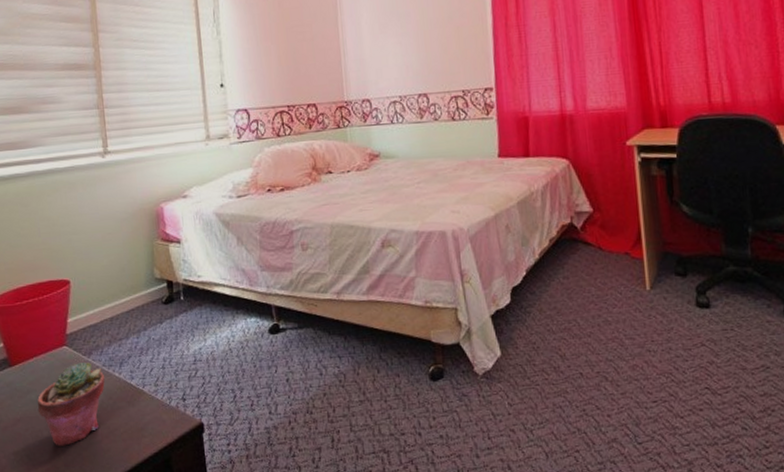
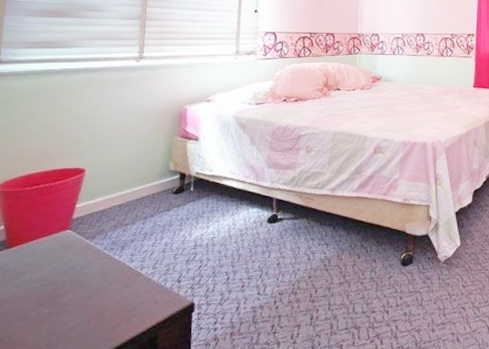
potted succulent: present [37,362,105,446] -> none [28,246,104,327]

